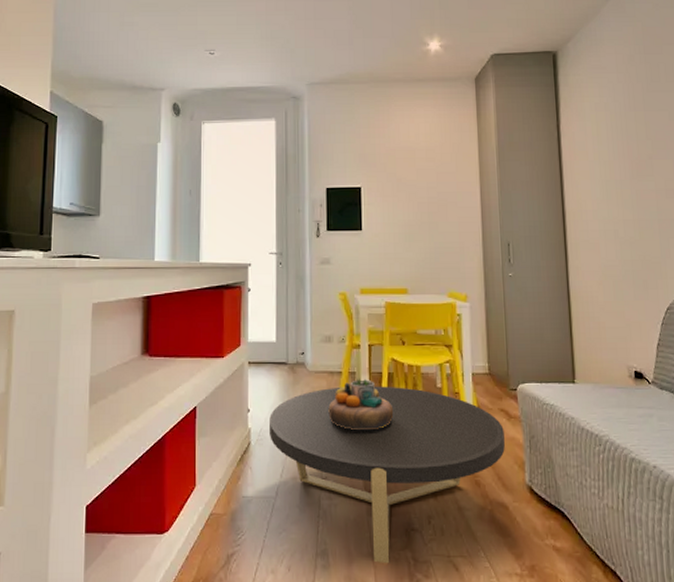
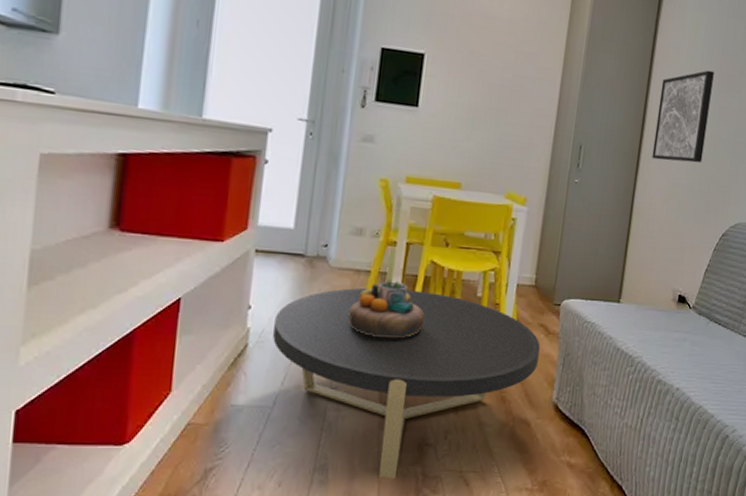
wall art: none [574,160,630,246] -> present [652,70,714,163]

